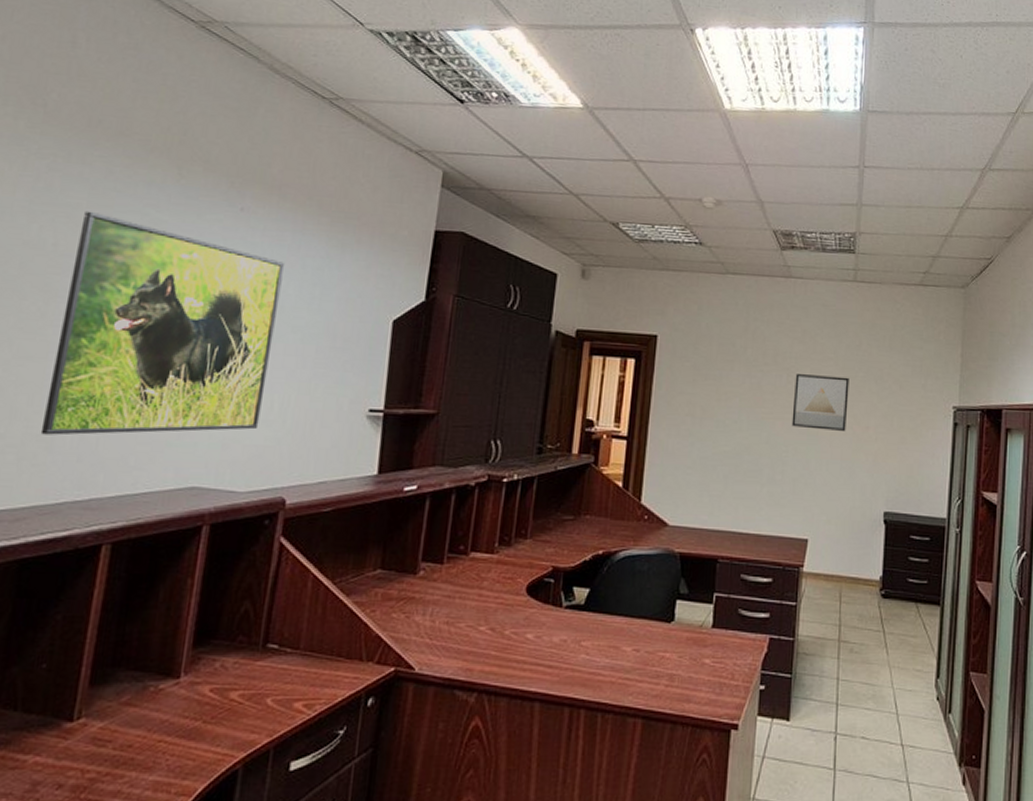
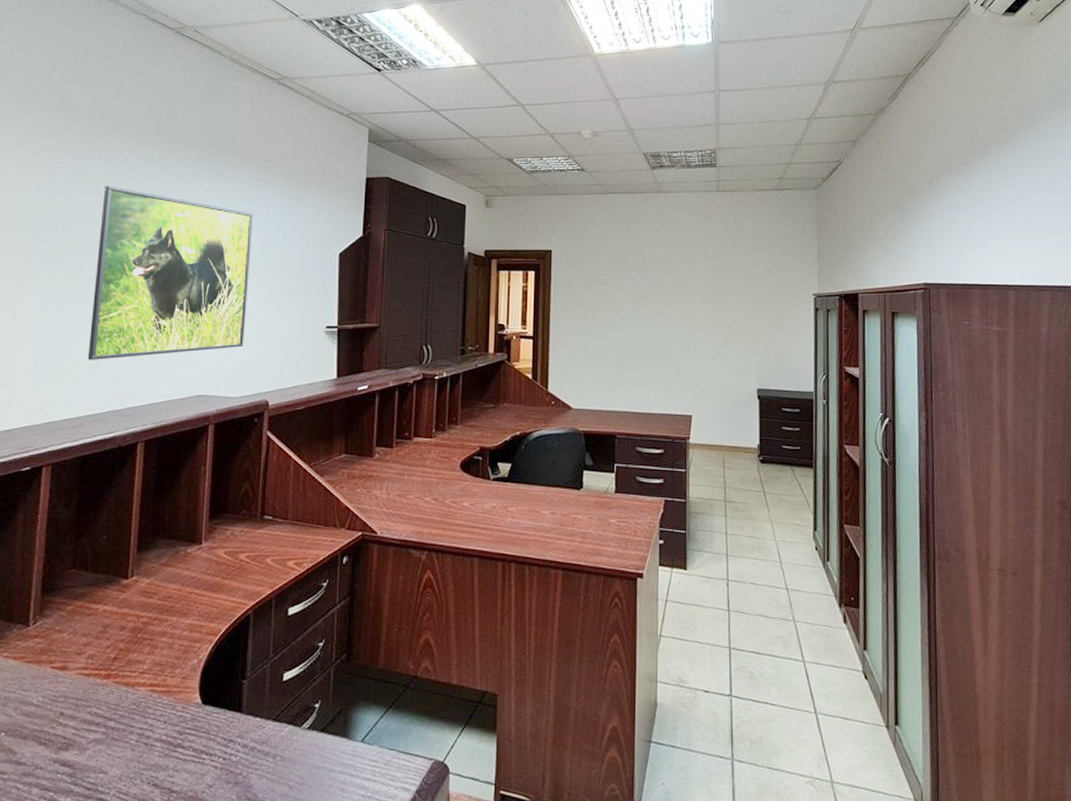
wall art: present [791,374,849,431] -> none [671,274,719,321]

